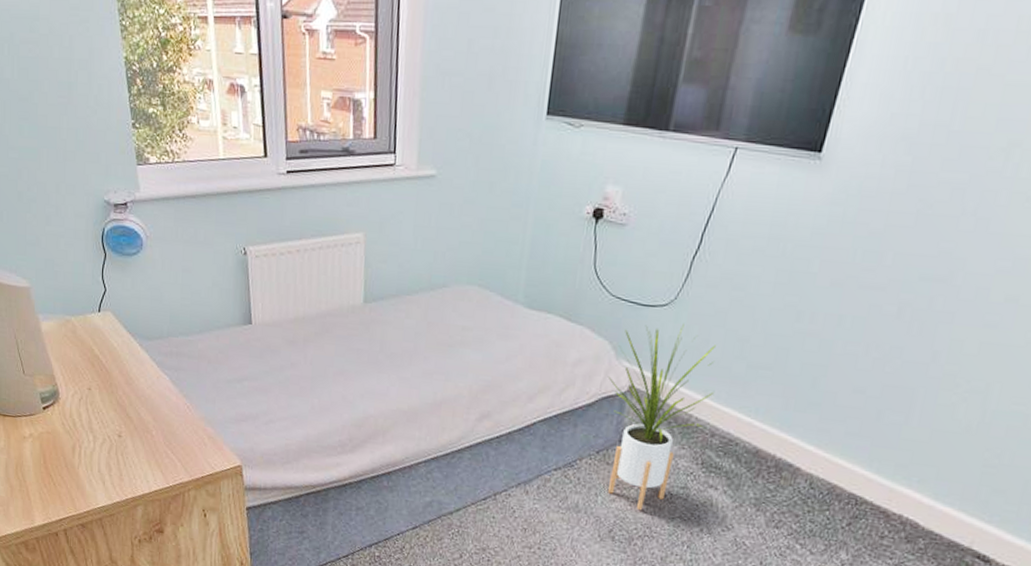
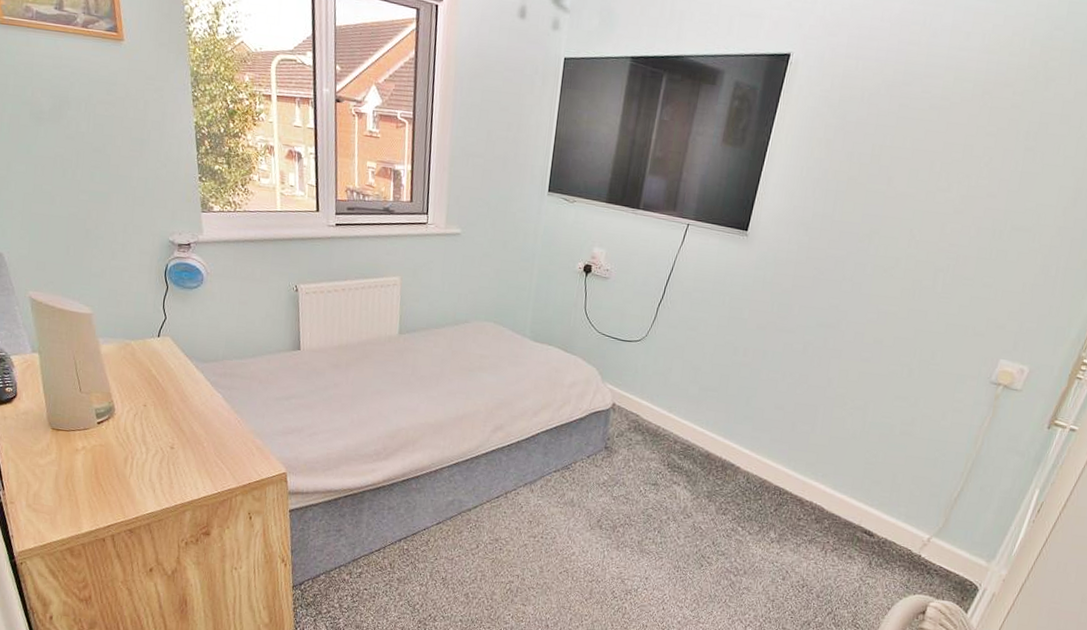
house plant: present [607,324,716,510] -> none [595,356,677,503]

